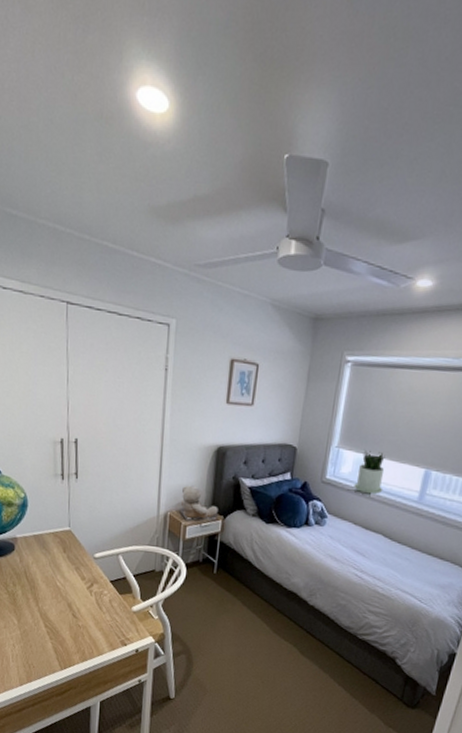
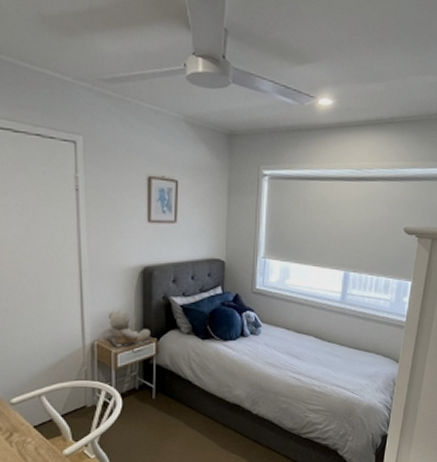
planter: present [354,451,386,495] -> none [283,259,310,300]

